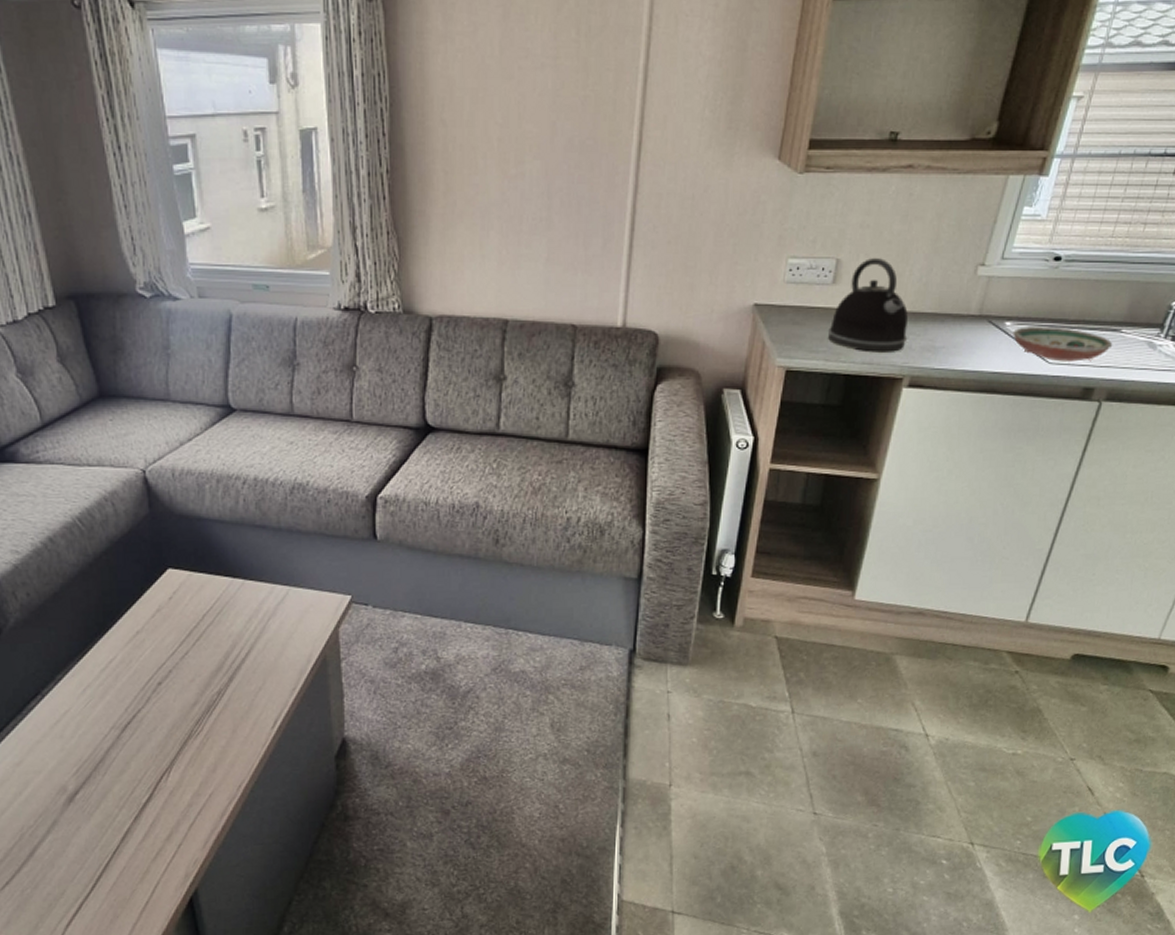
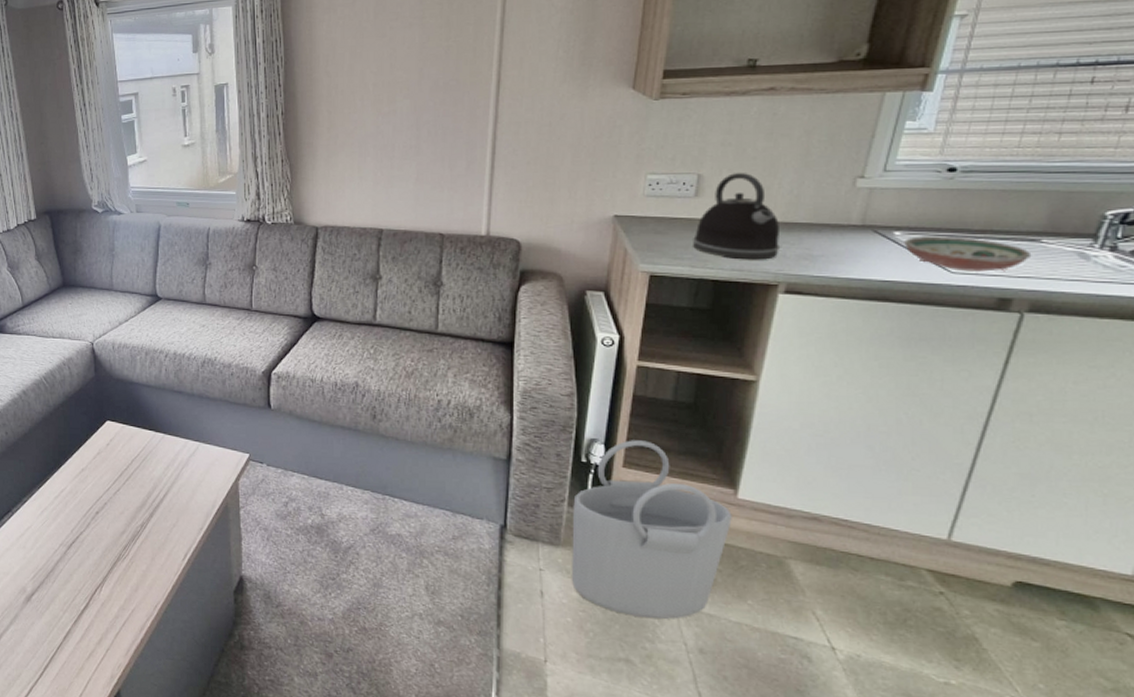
shopping bag: none [699,547,849,729] -> present [572,440,732,619]

